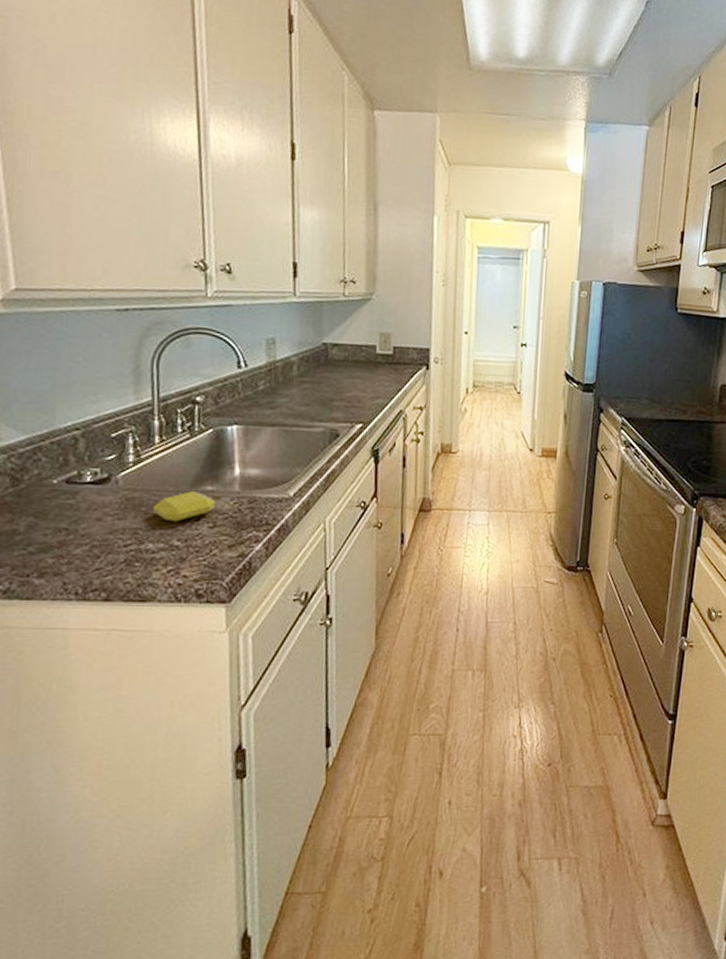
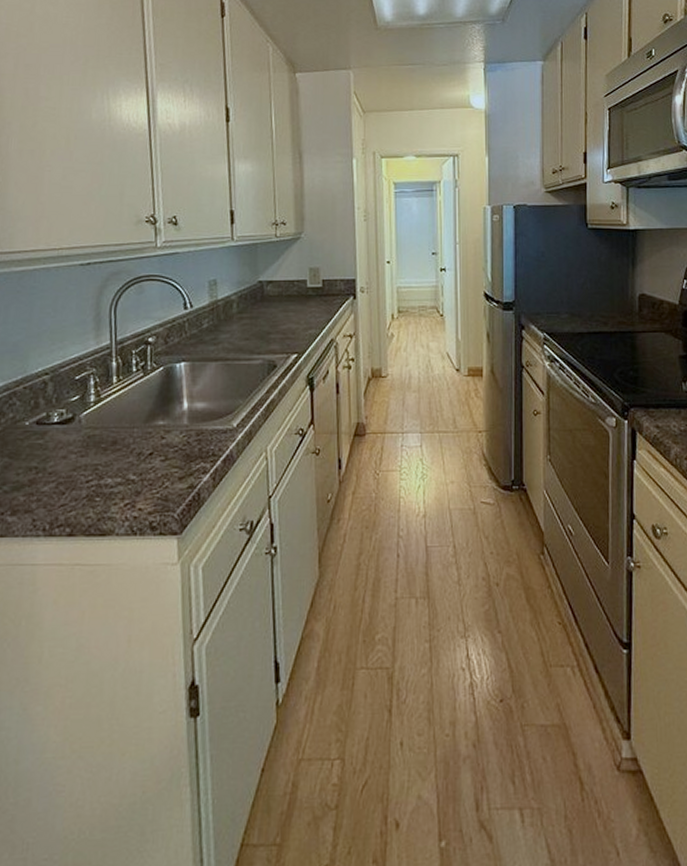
soap bar: present [152,491,216,522] -> none [111,427,167,457]

